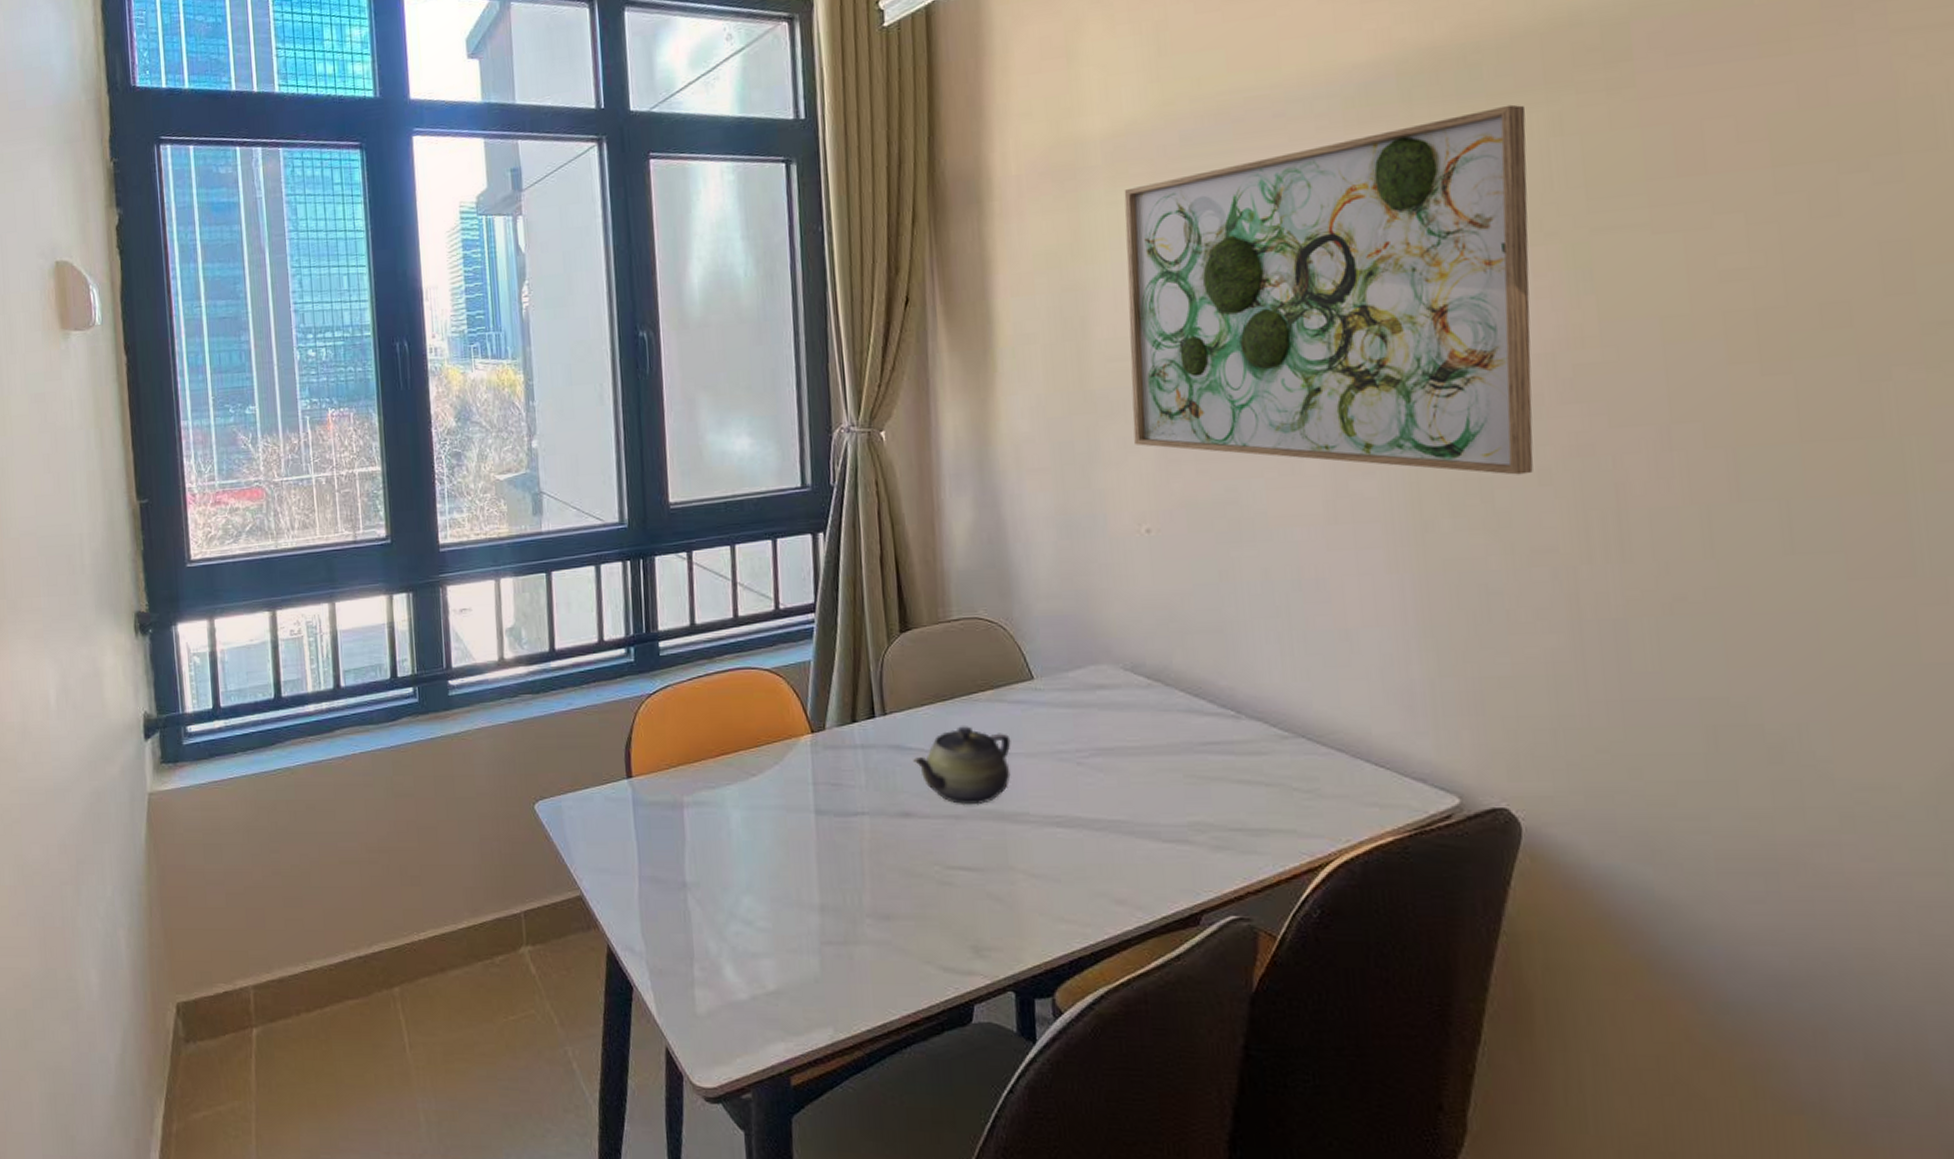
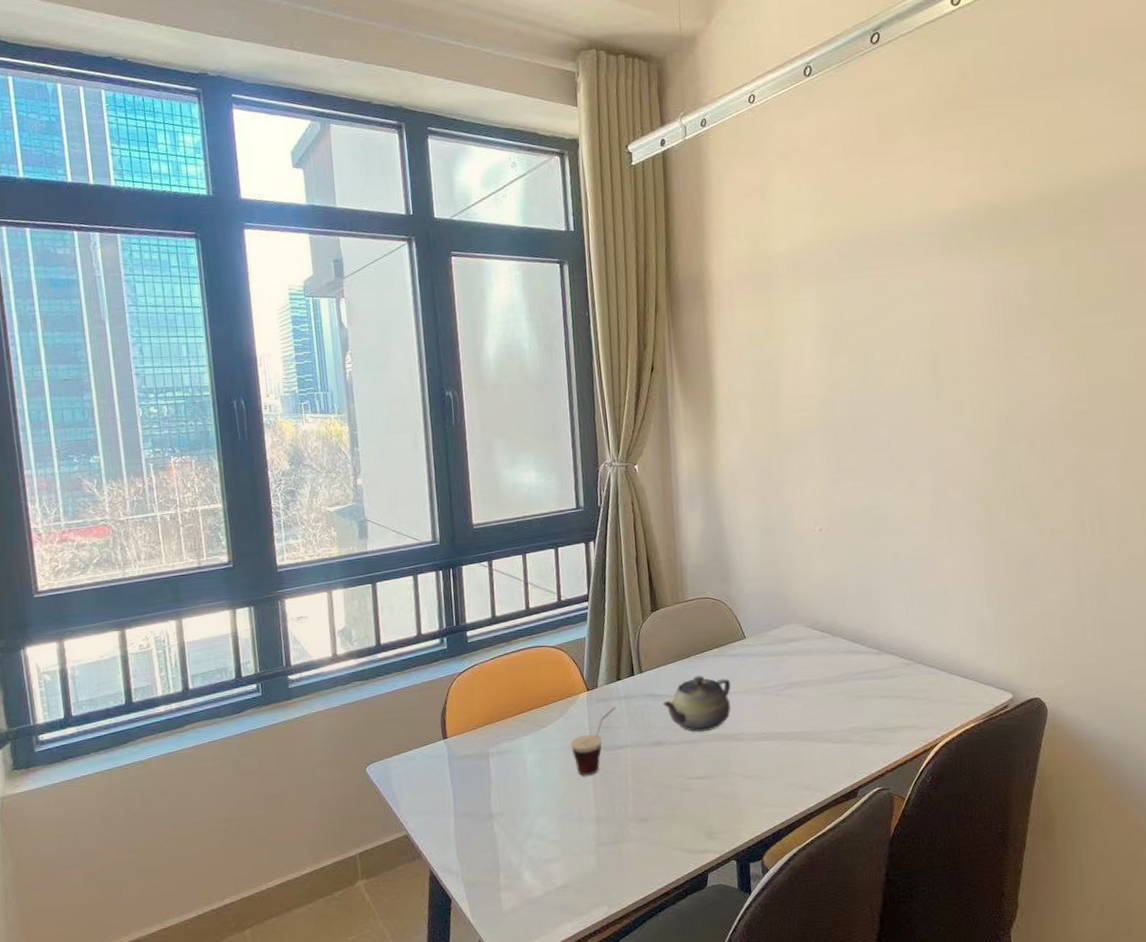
cup: none [788,757,850,847] -> present [570,706,616,776]
wall art: present [1124,104,1533,475] -> none [802,244,1052,484]

